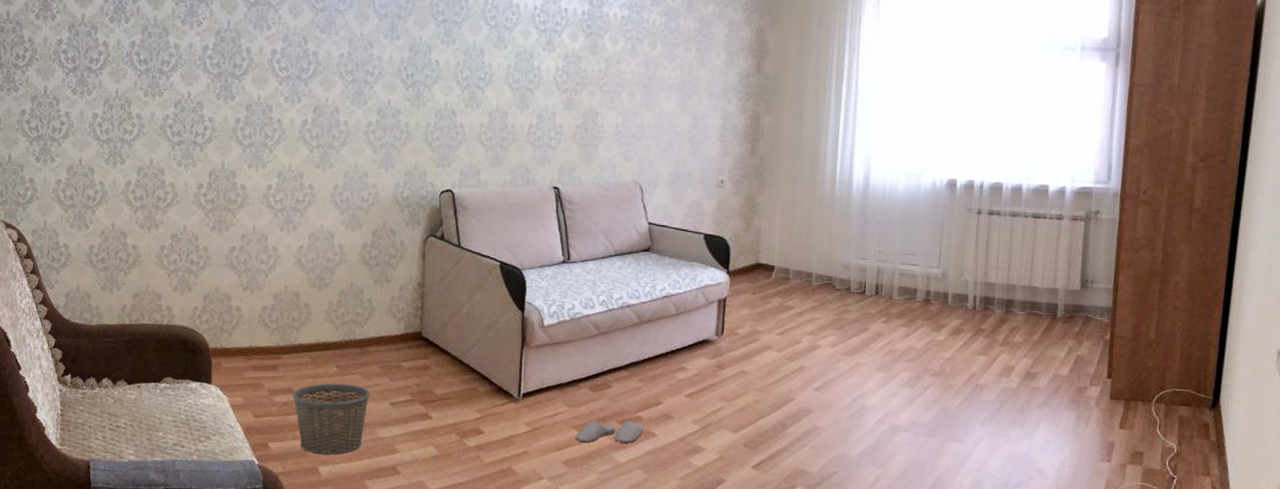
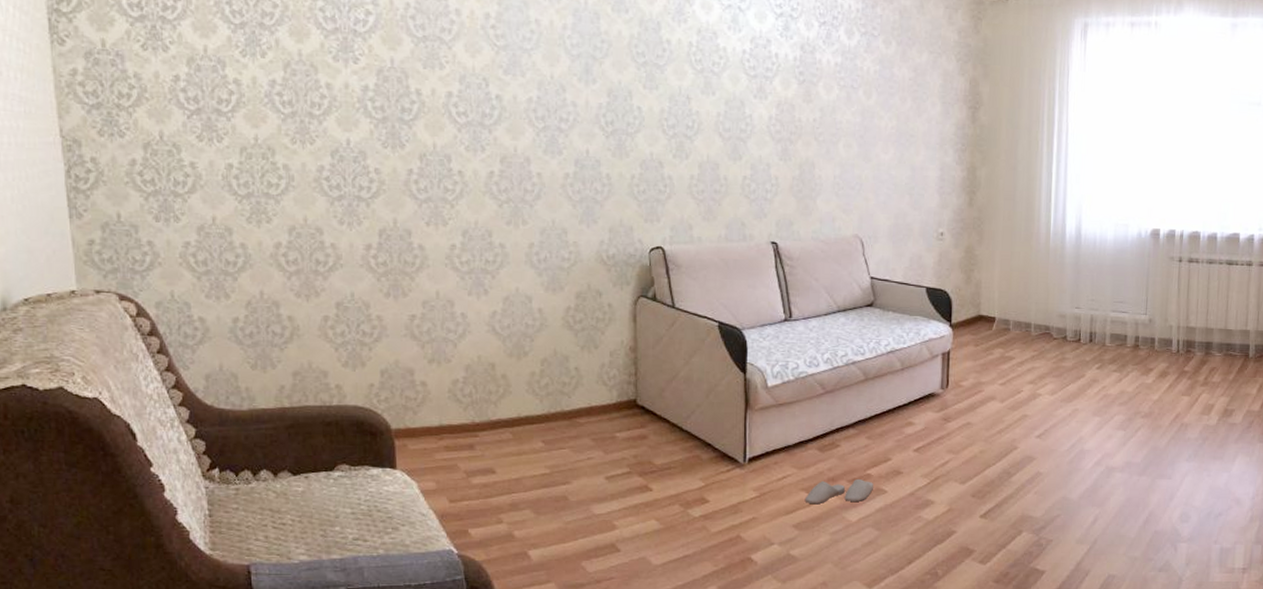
basket: present [292,383,371,455] -> none [493,459,583,537]

